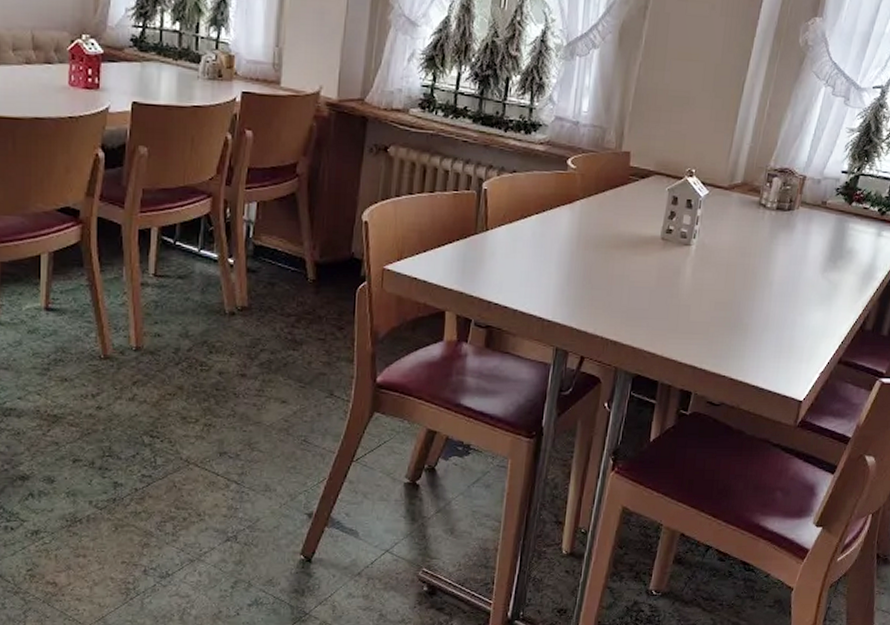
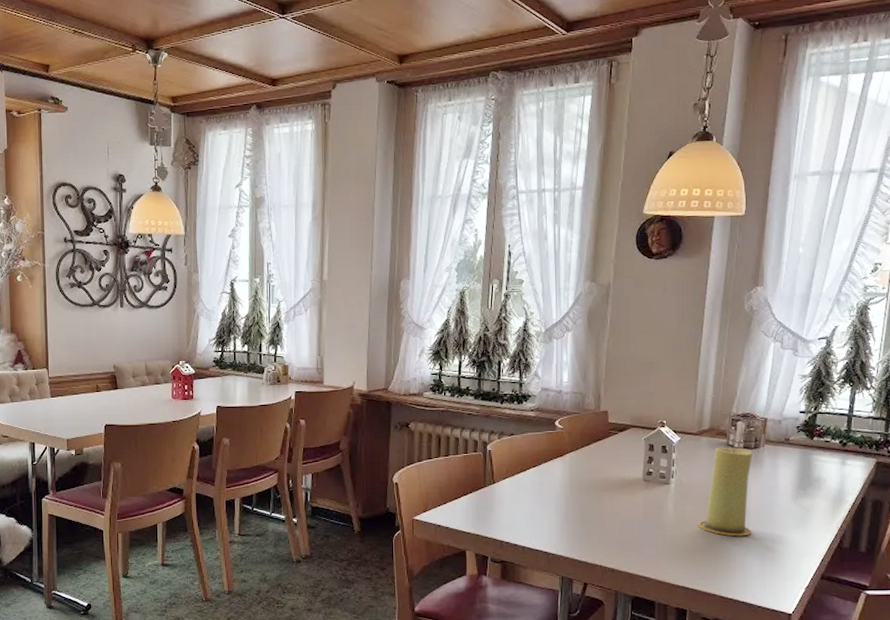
candle: none [717,205,785,311] -> present [699,447,753,537]

